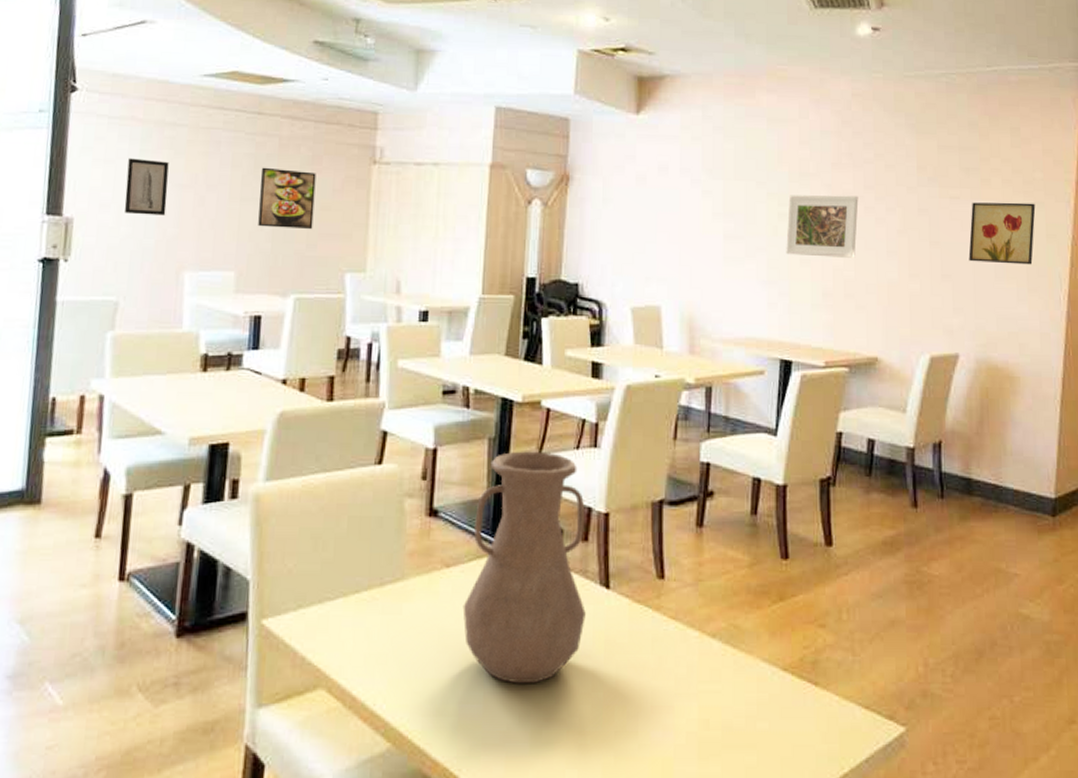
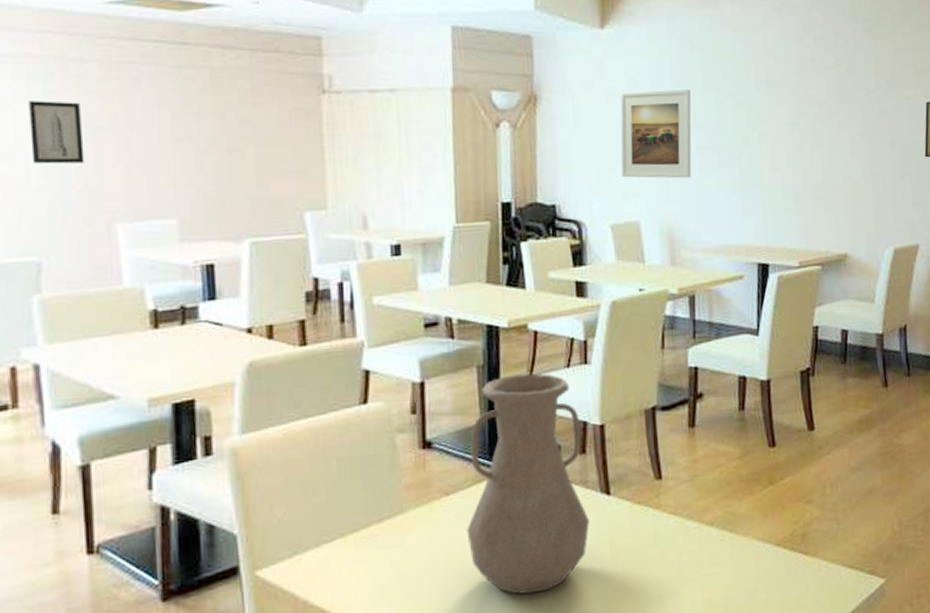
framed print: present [258,167,316,230] -> none [192,103,261,169]
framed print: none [645,176,722,266] -> present [620,90,692,179]
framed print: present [786,195,859,258] -> none [757,101,823,163]

